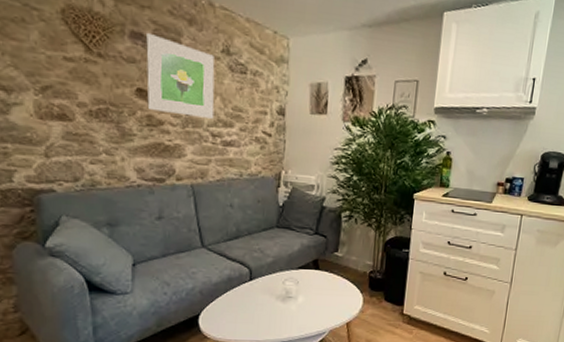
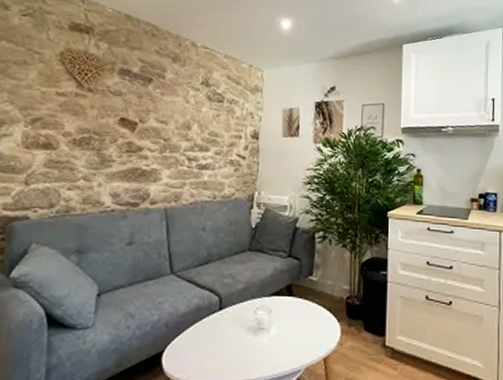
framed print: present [146,32,215,119] -> none [128,69,194,144]

